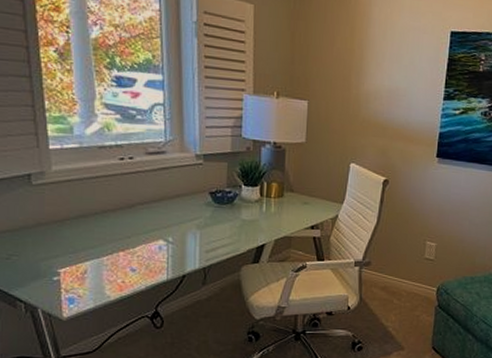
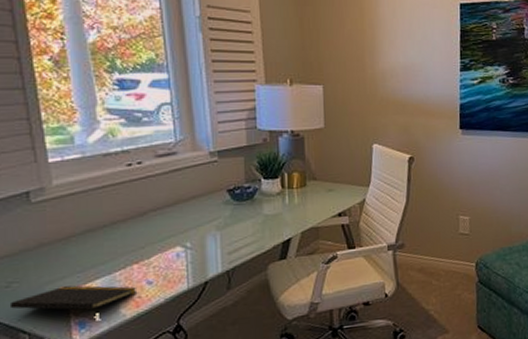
notepad: none [9,264,122,292] -> present [9,285,138,313]

